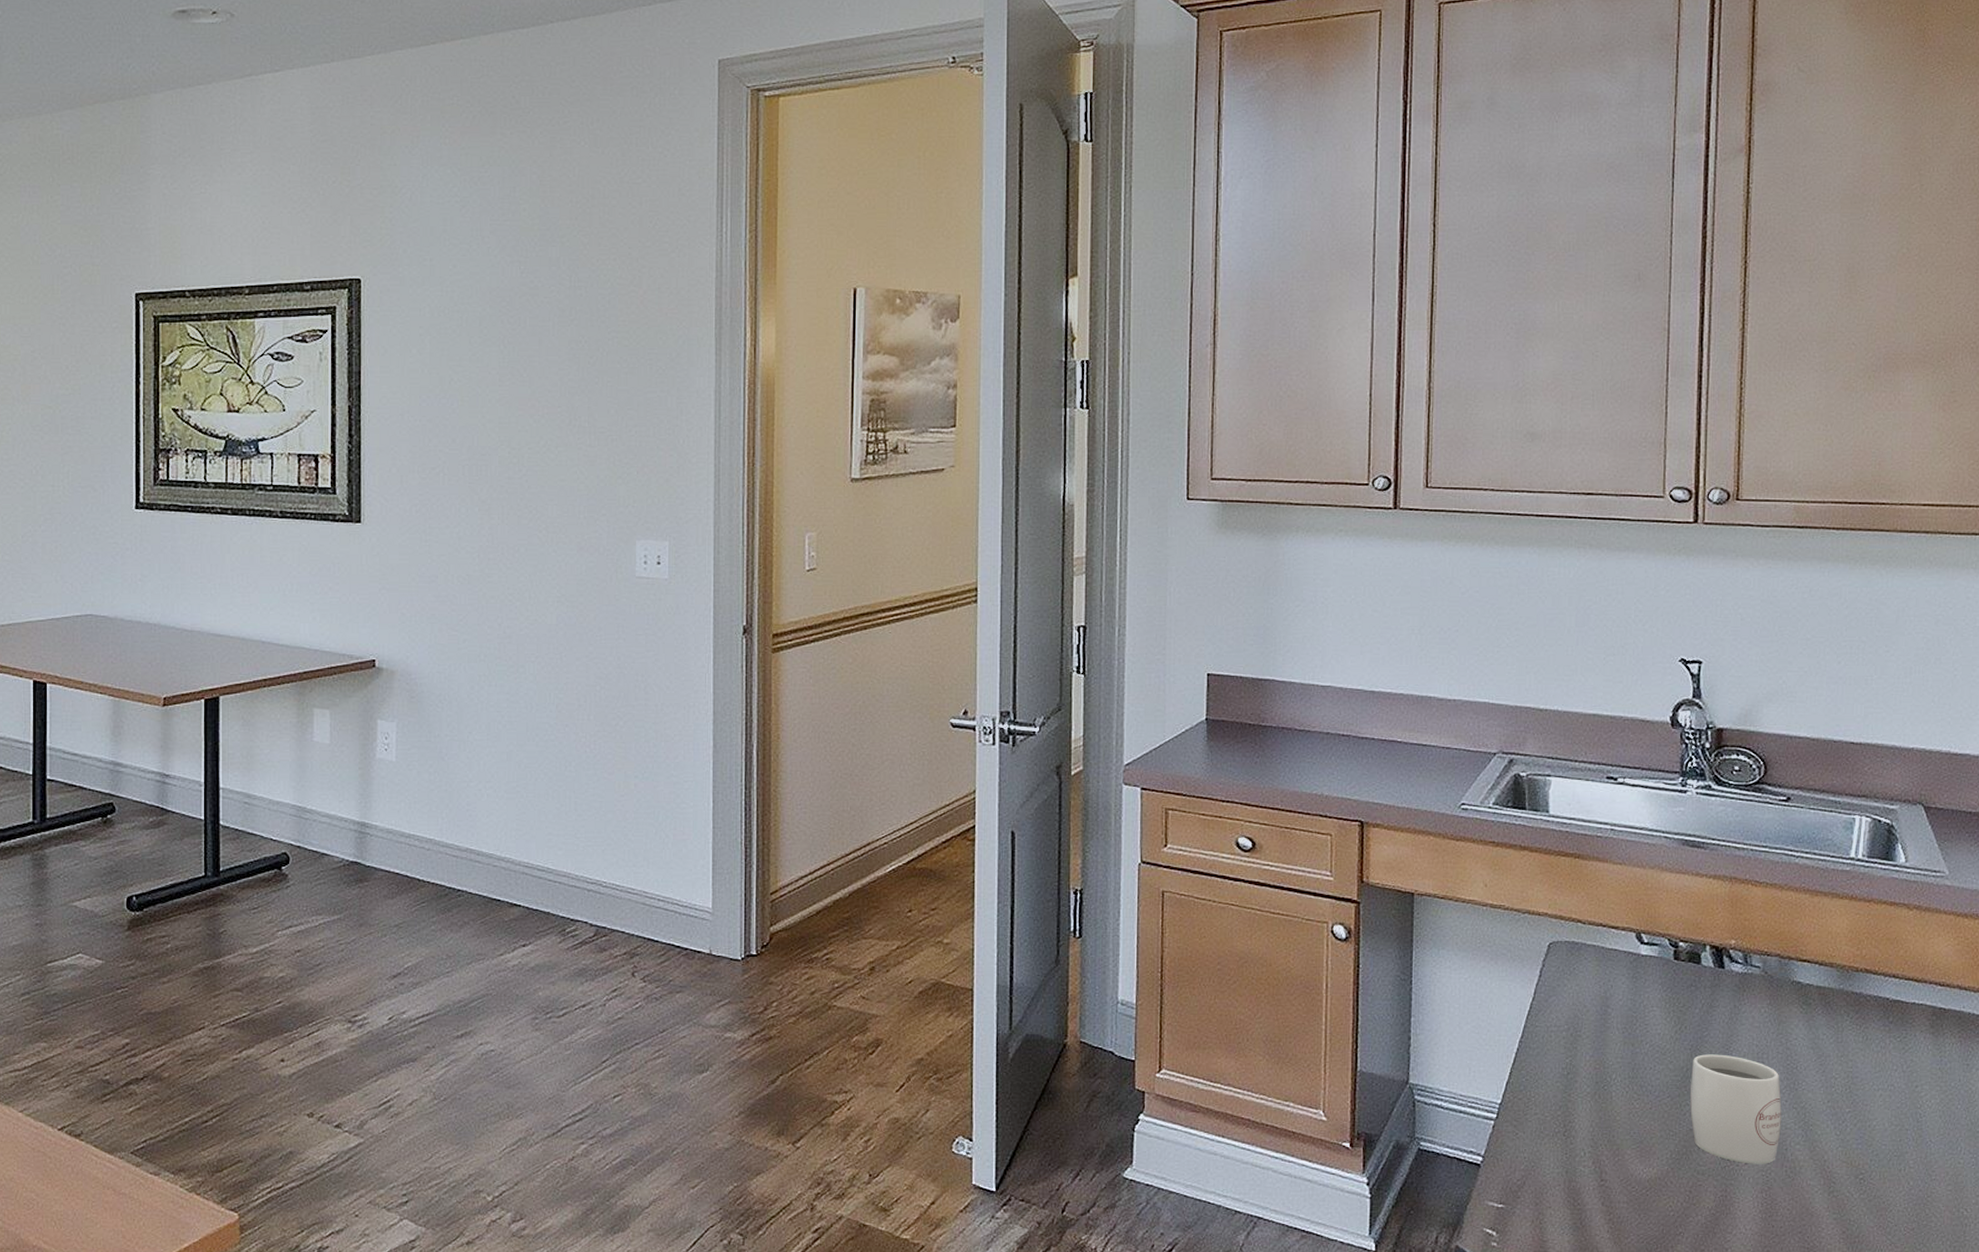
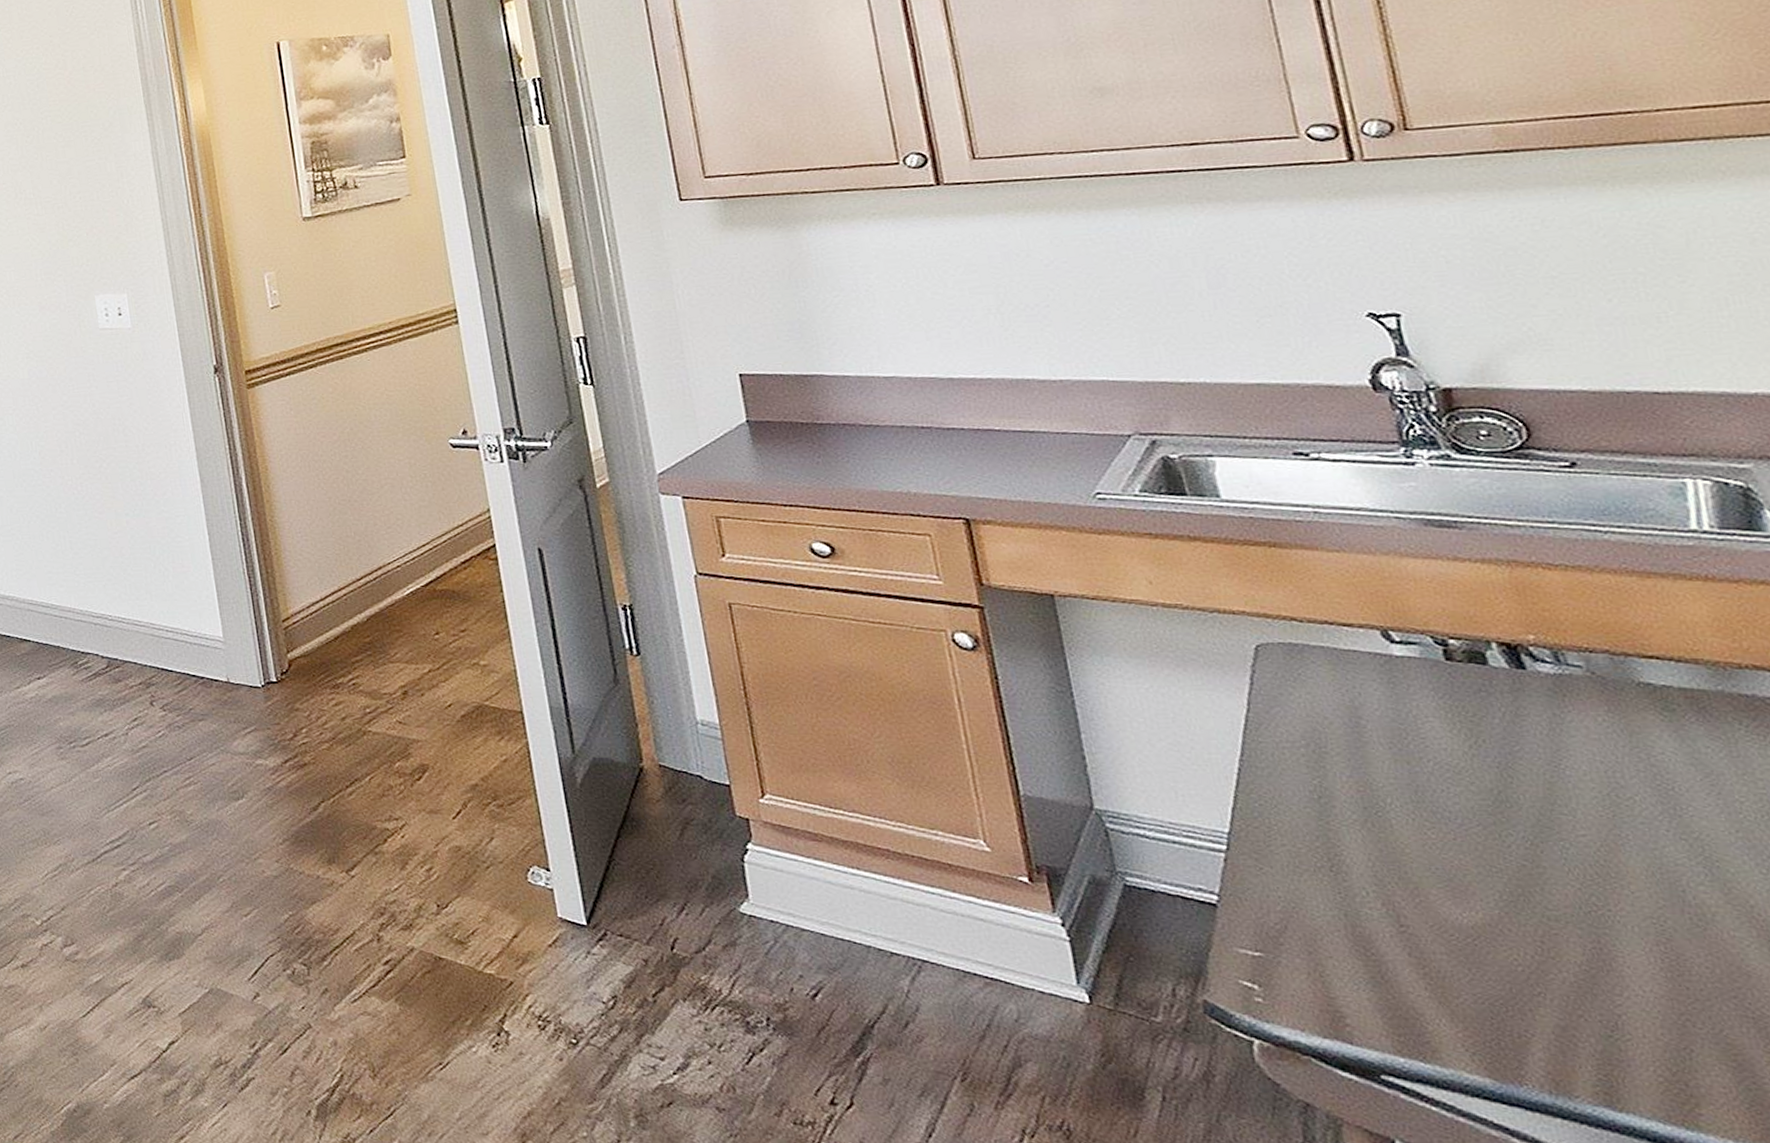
mug: present [1689,1054,1782,1164] -> none [1505,773,1670,910]

